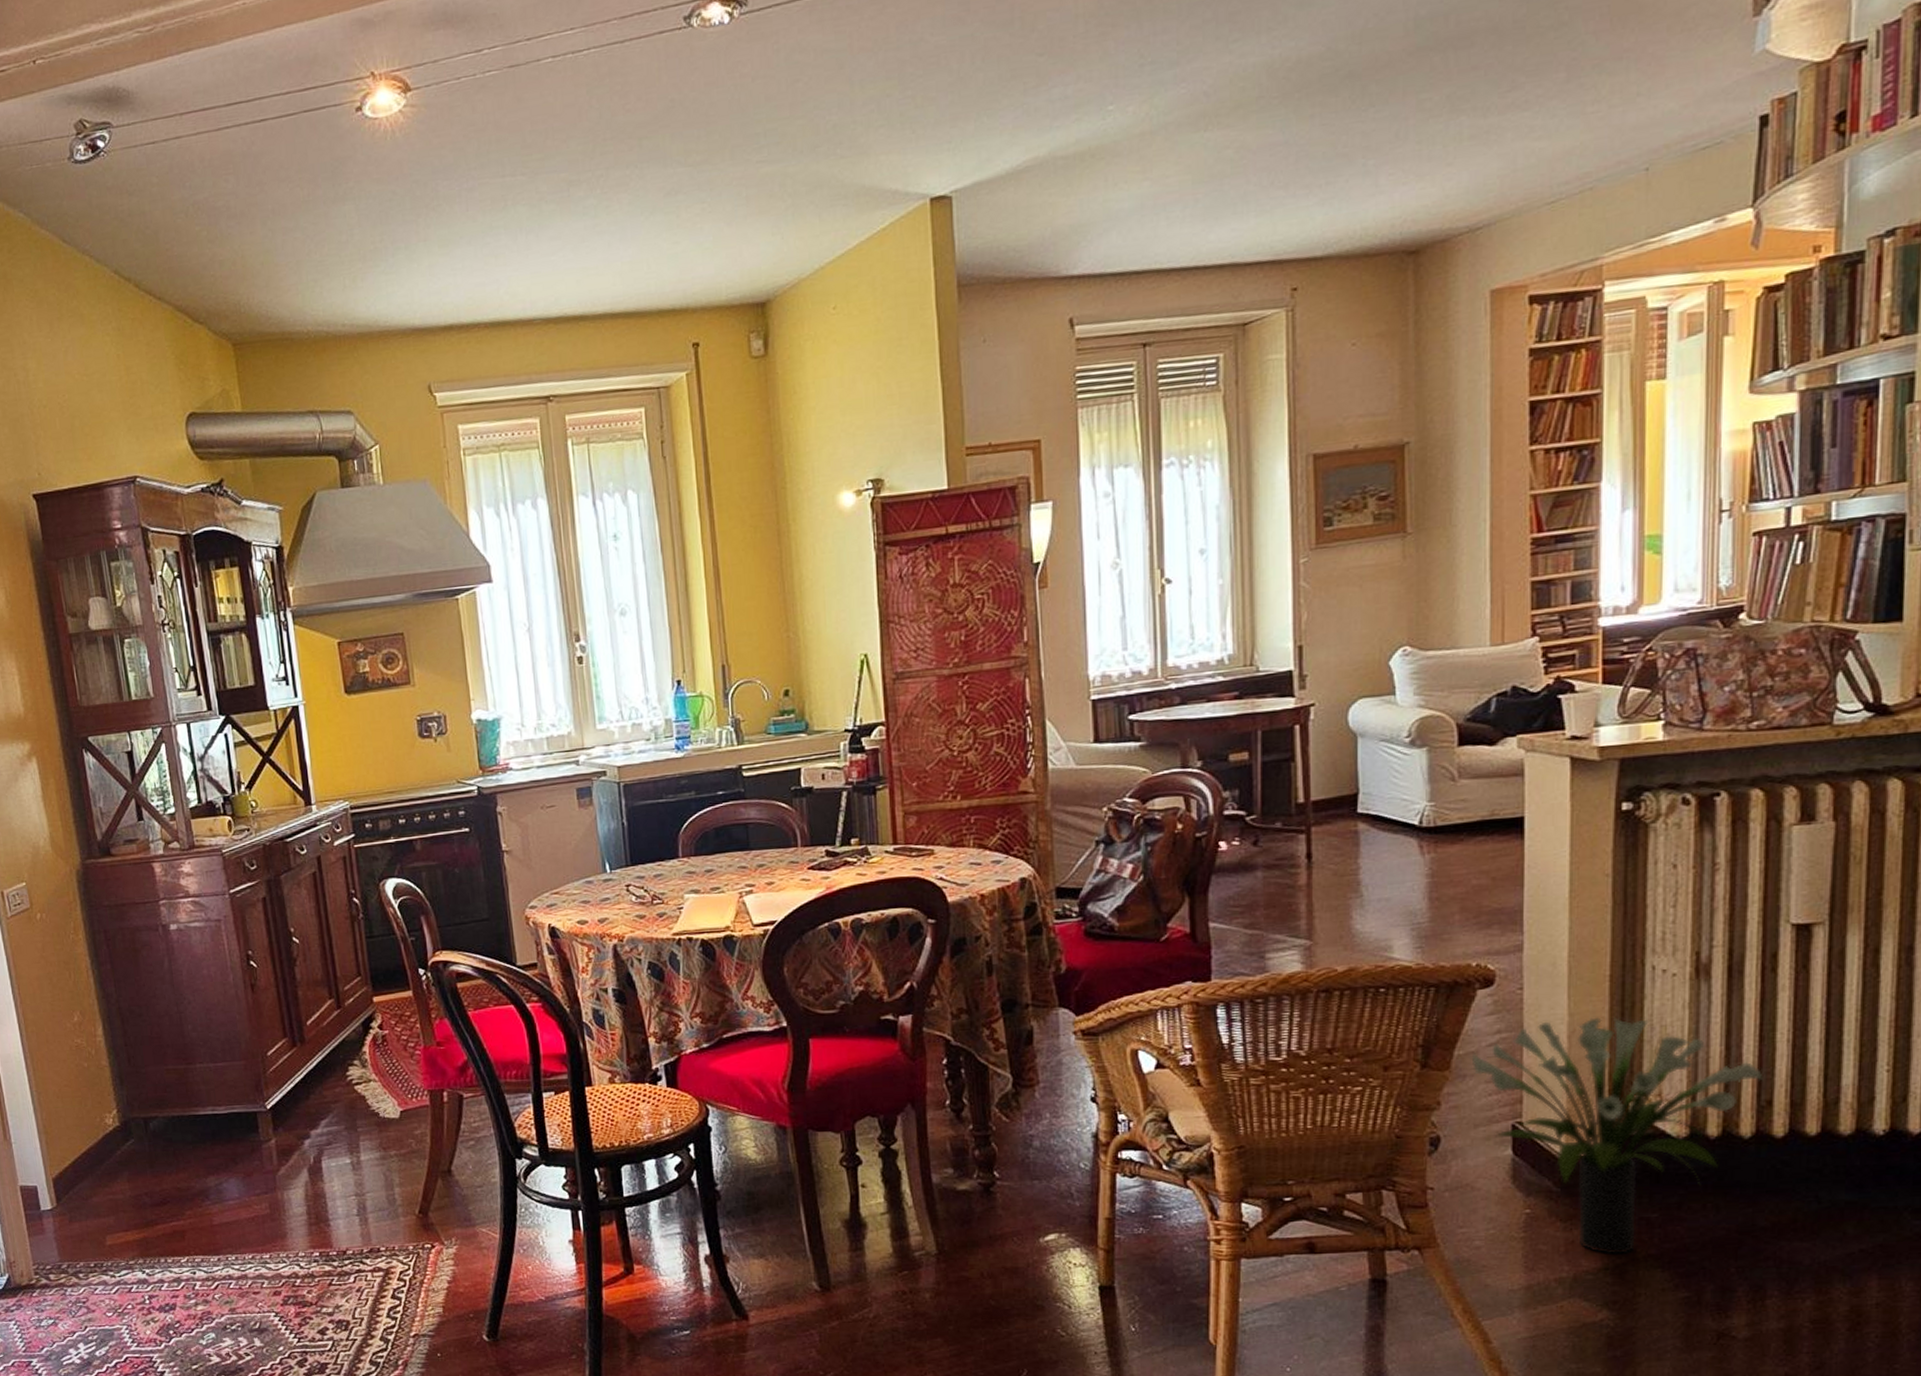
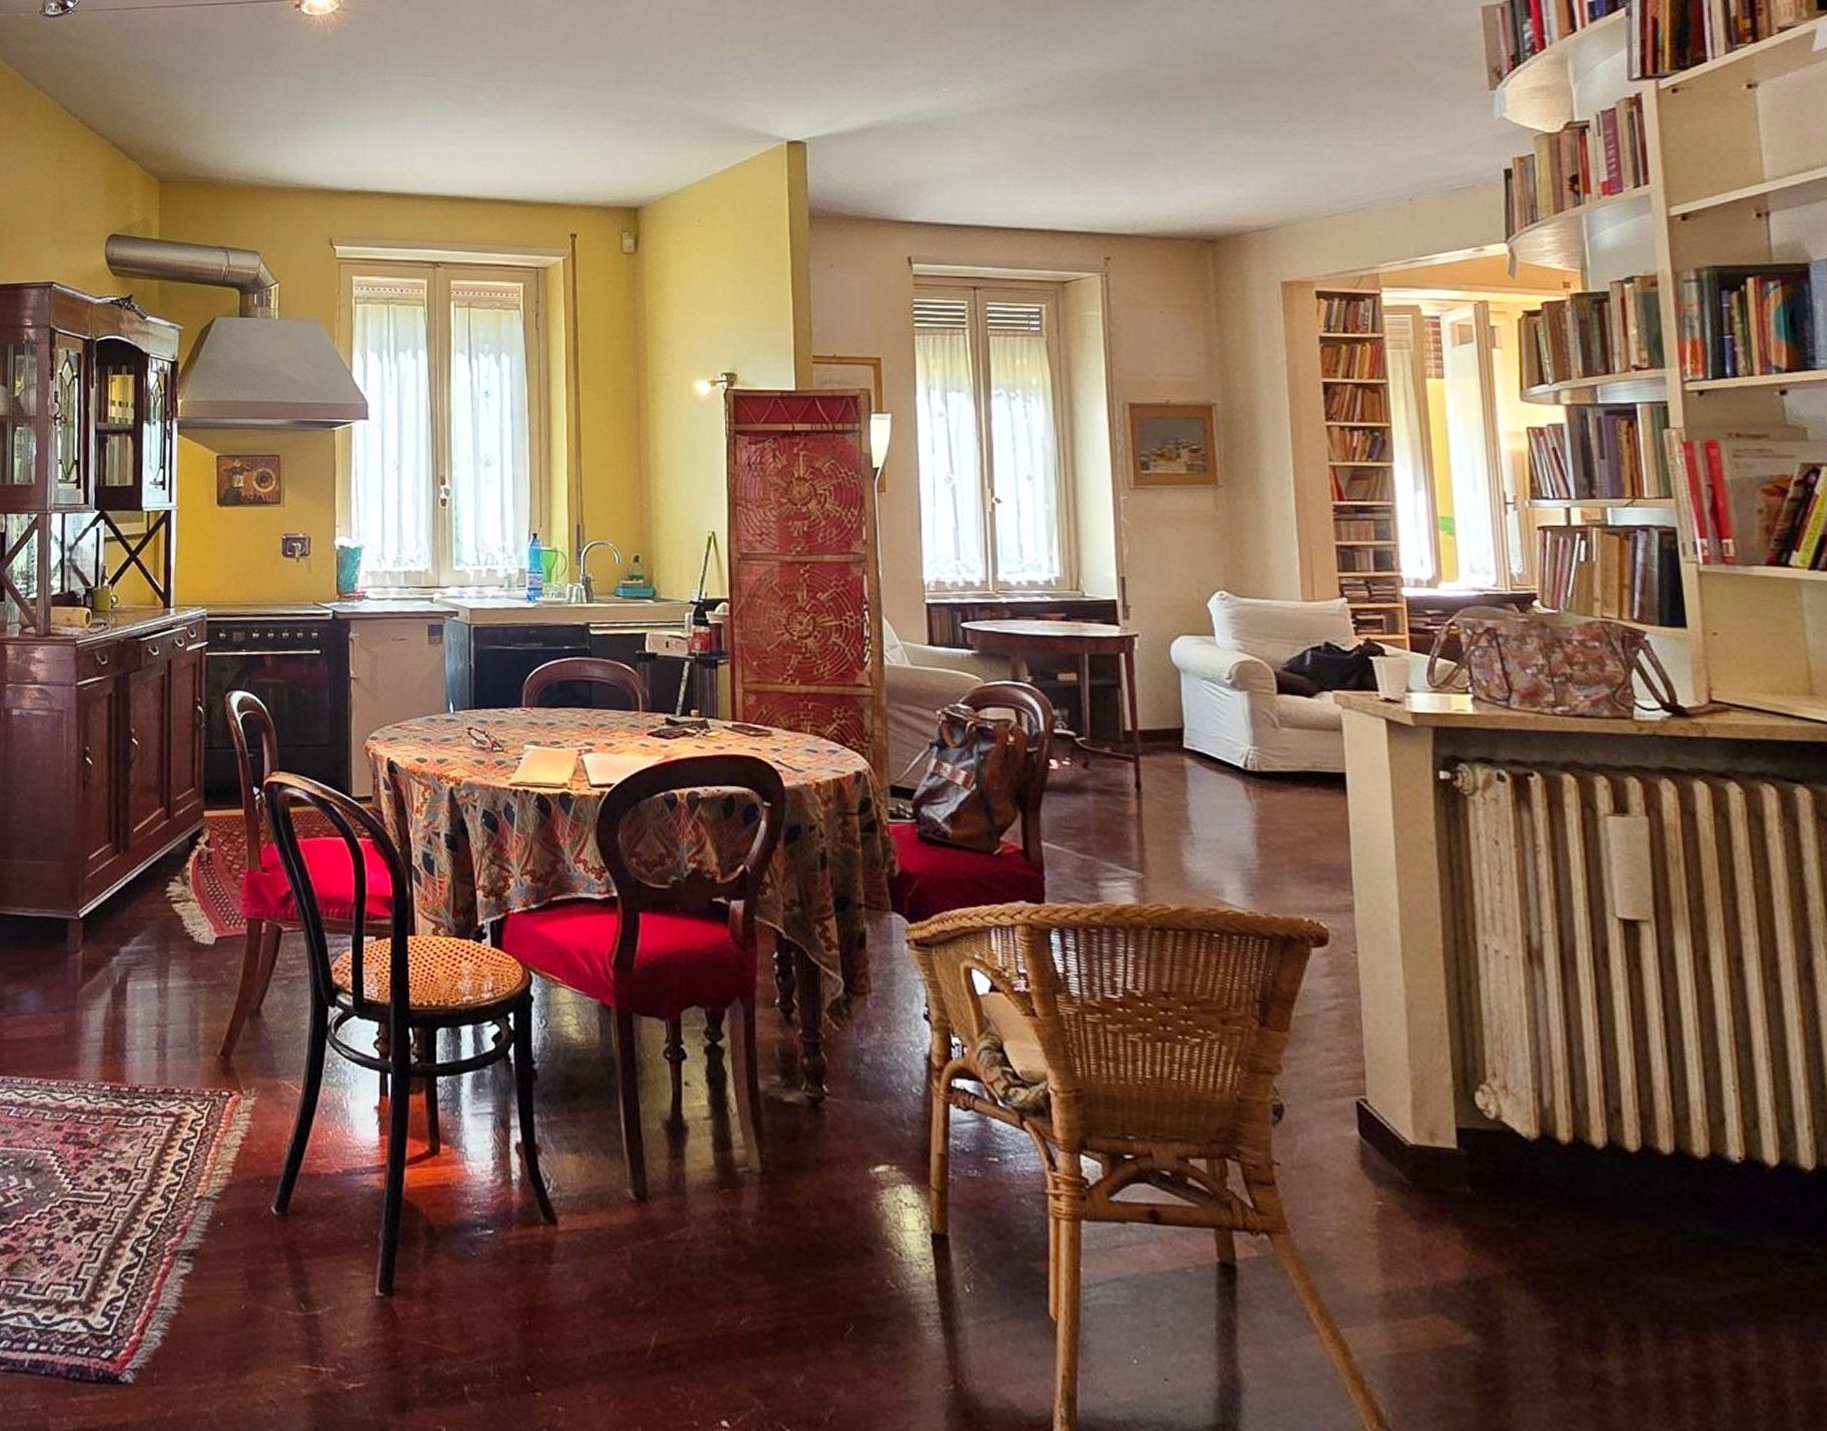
potted plant: present [1471,1017,1764,1254] -> none [1310,990,1609,1268]

